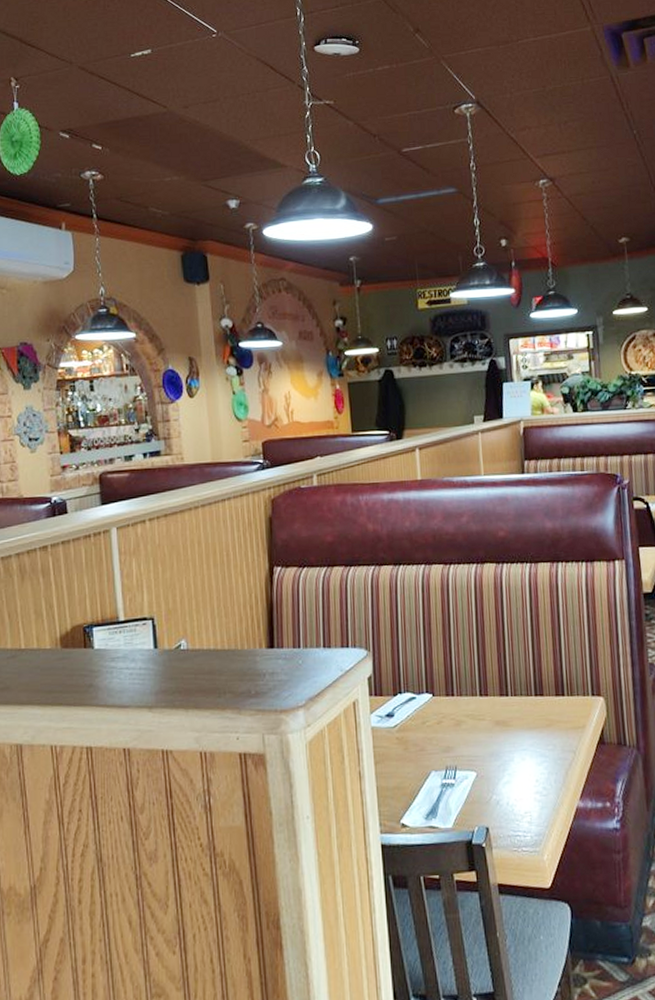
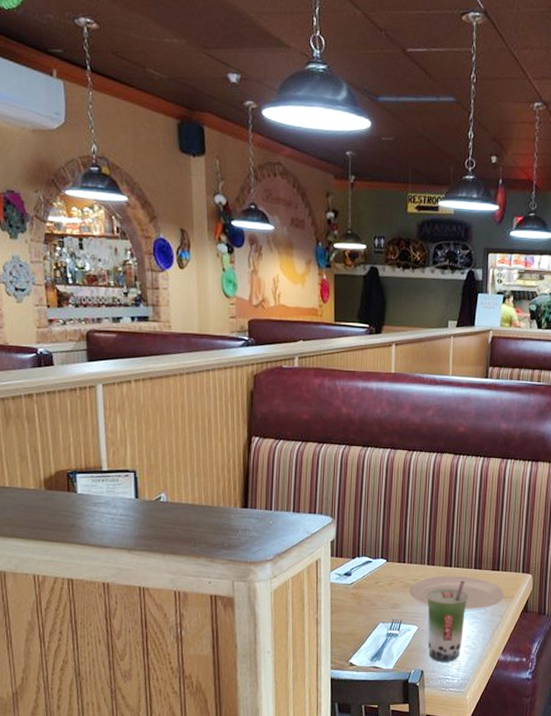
plate: none [462,706,573,750] -> present [409,575,504,612]
beverage cup: none [482,711,533,816] -> present [426,580,469,662]

